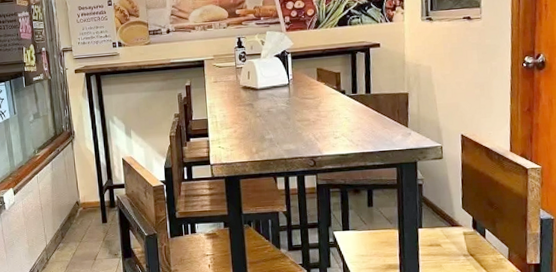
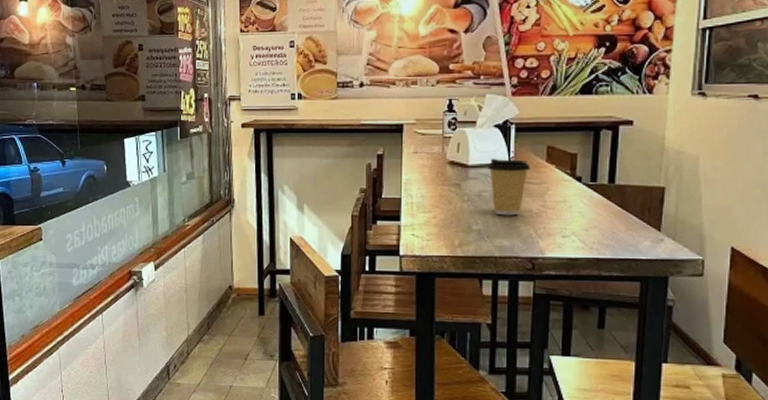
coffee cup: none [273,81,306,126] -> present [488,158,531,216]

